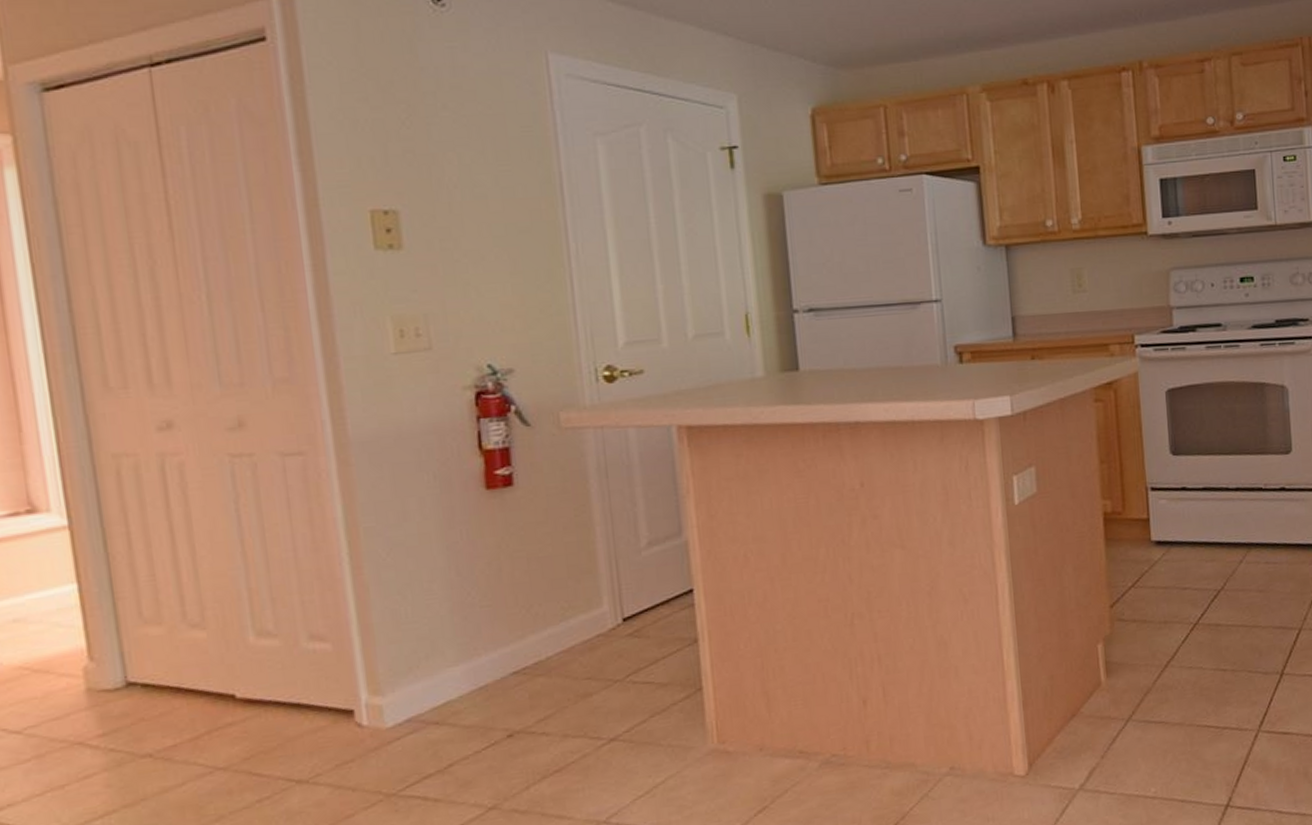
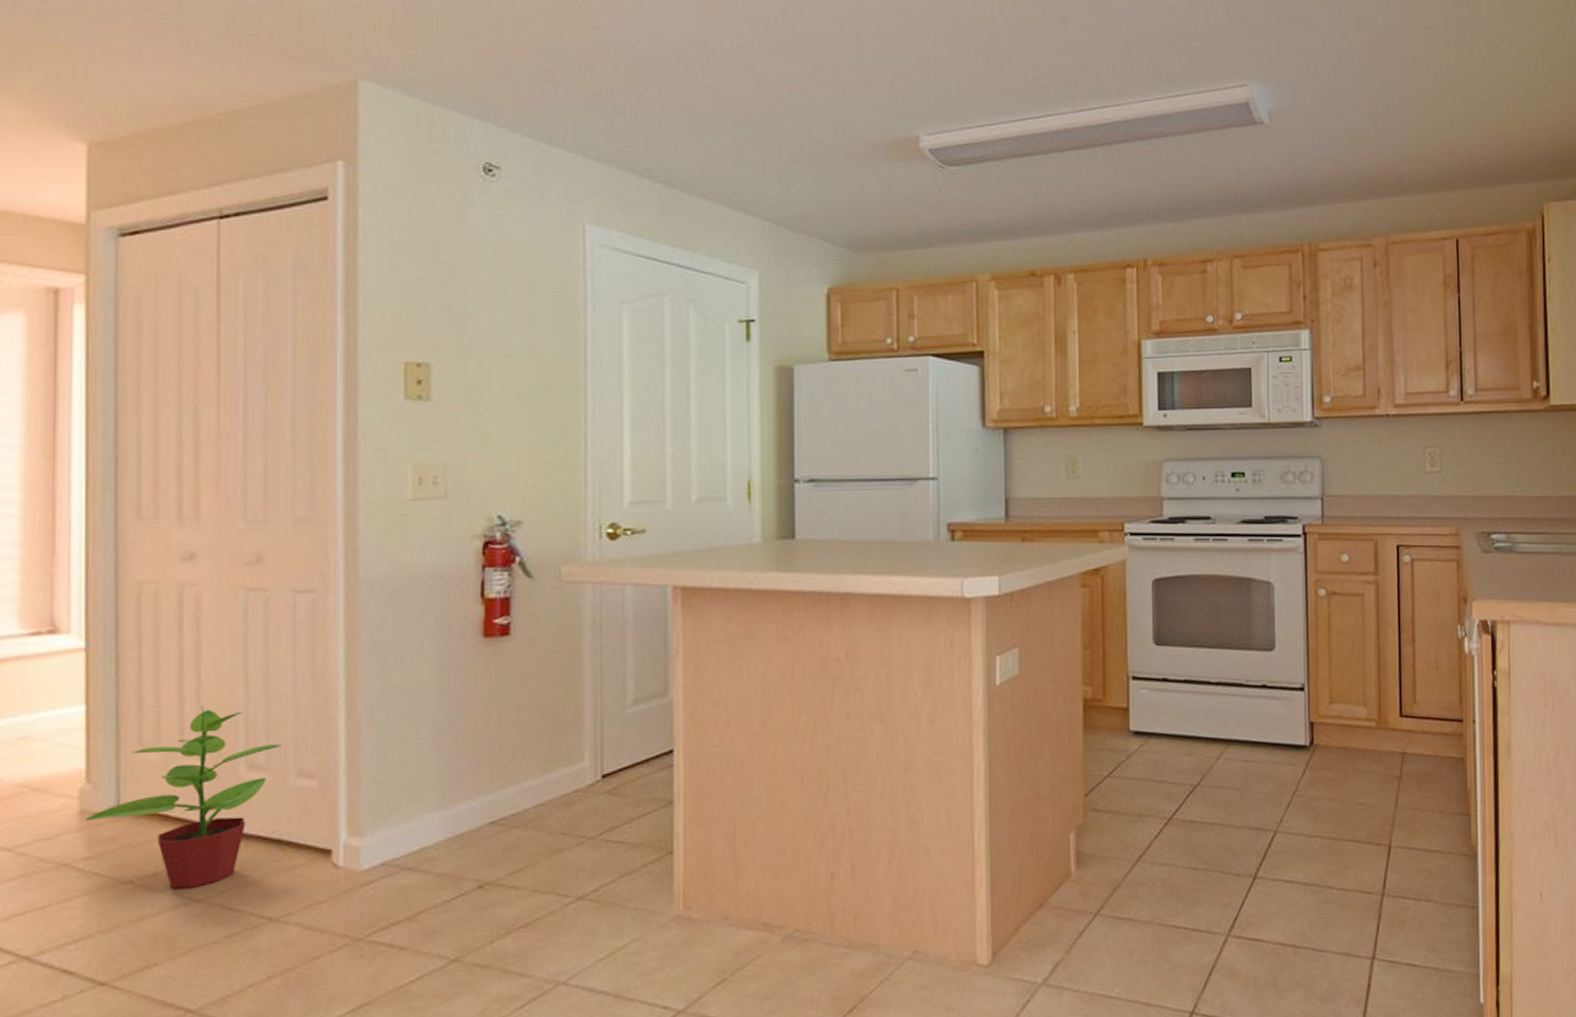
potted plant: none [94,576,289,759] -> present [86,705,282,889]

